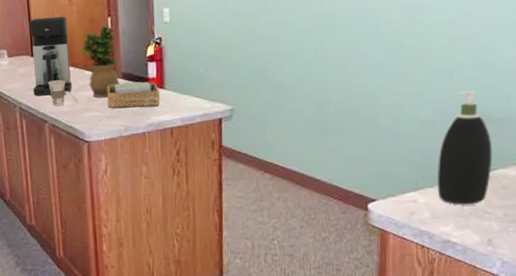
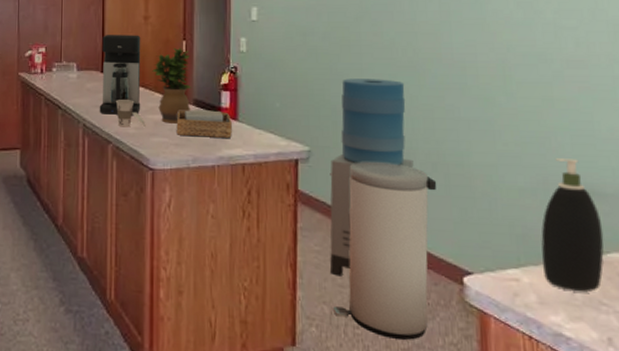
water cooler: none [251,35,327,216] -> present [330,78,414,277]
pedal bin: none [254,112,348,261] -> present [332,162,437,340]

